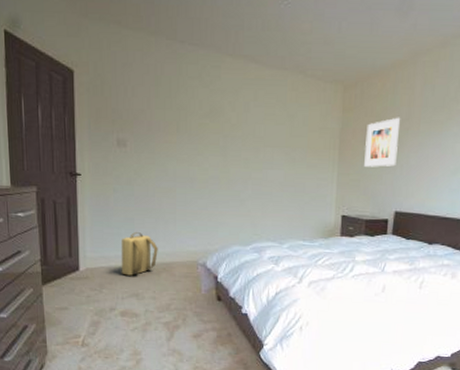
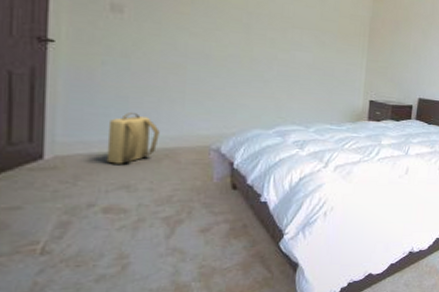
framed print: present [364,117,401,167] -> none [392,12,426,57]

